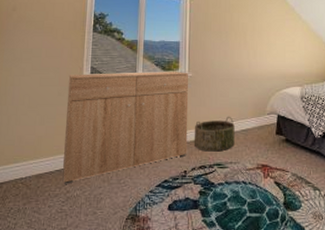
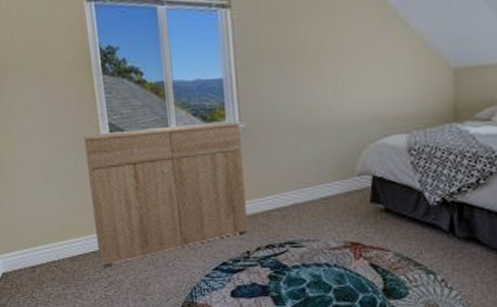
basket: present [194,116,235,152] -> none [254,180,312,227]

